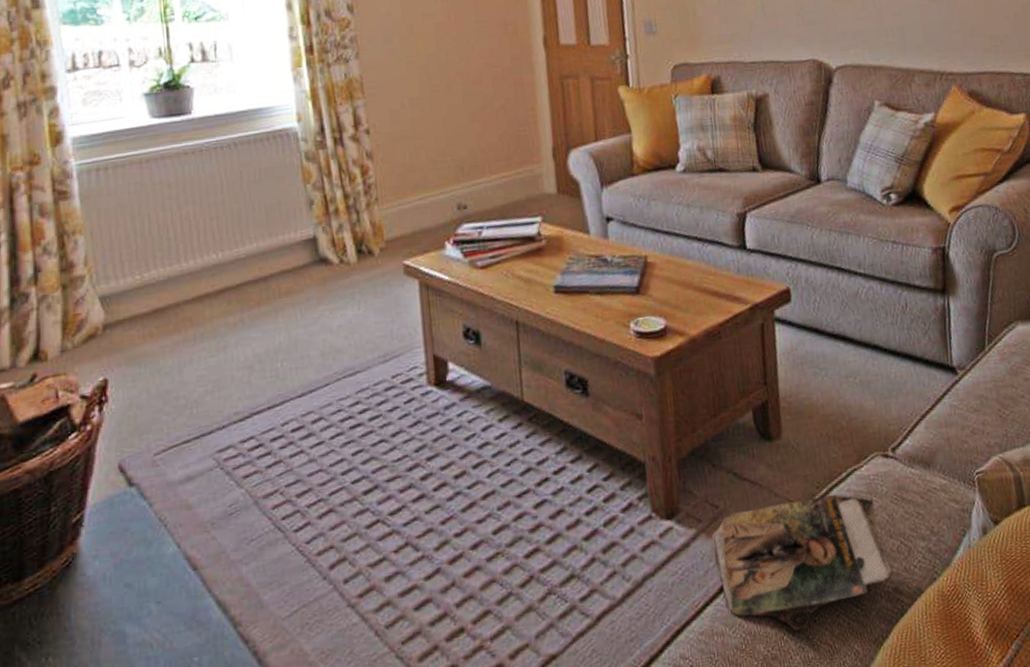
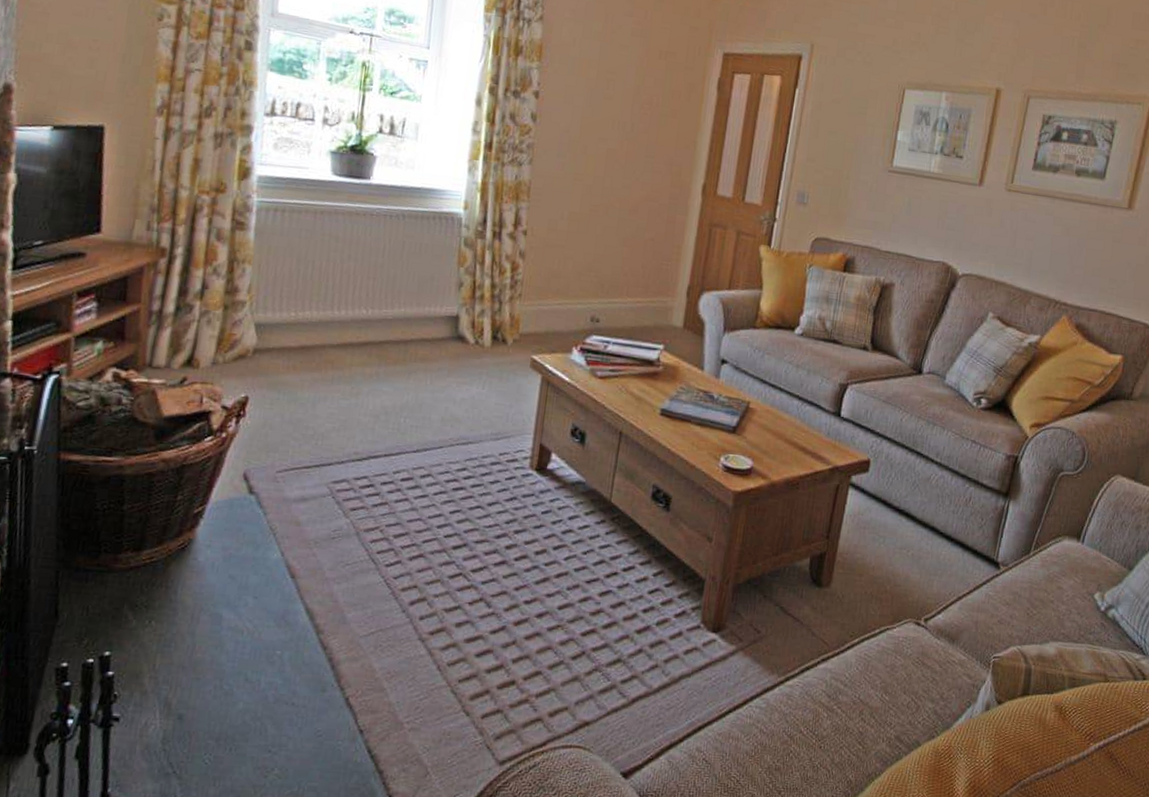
magazine: present [712,494,893,632] -> none [745,640,898,753]

